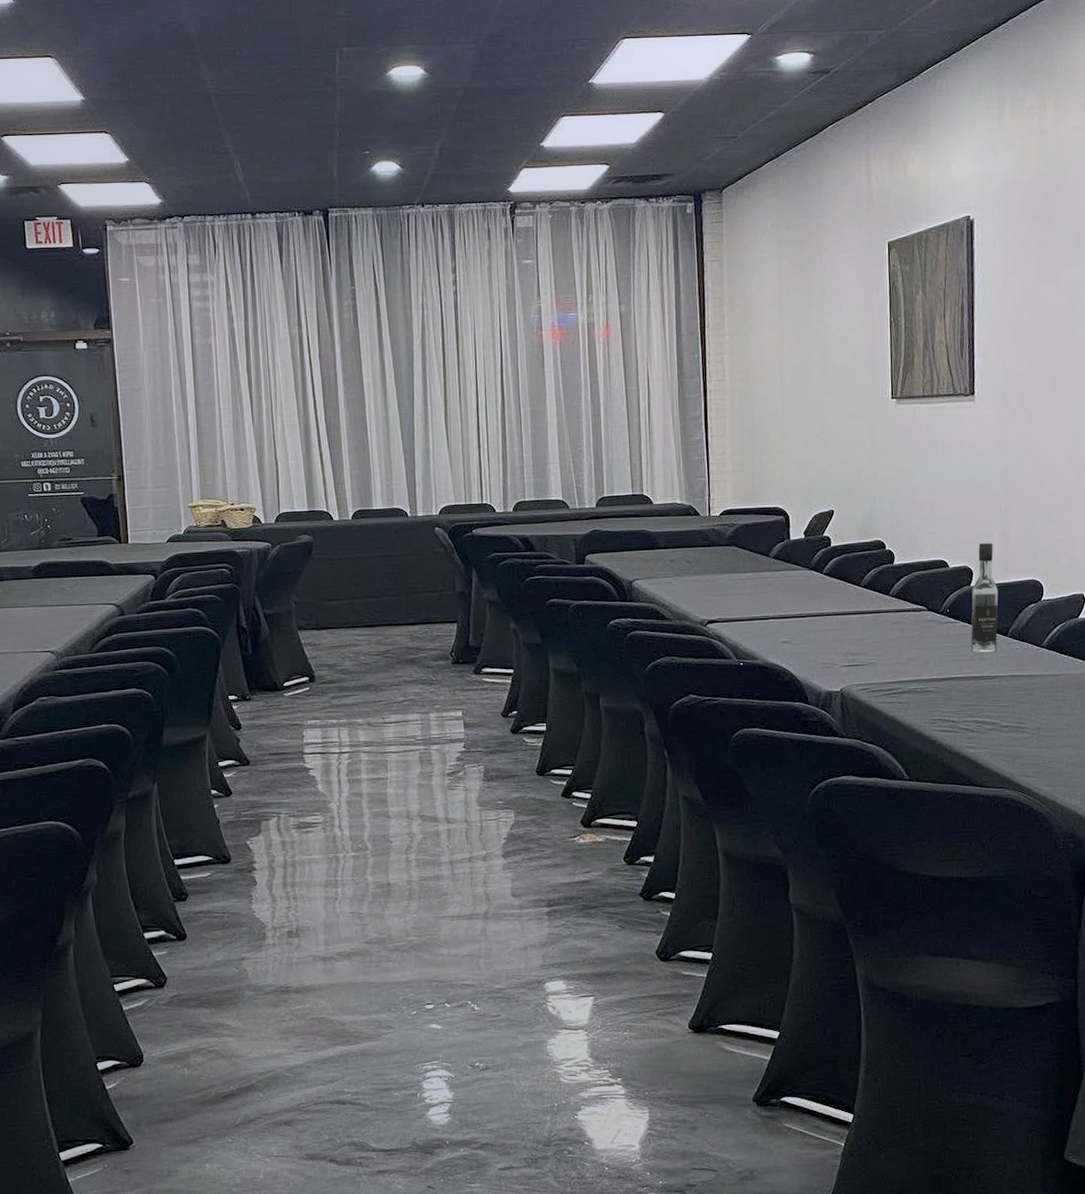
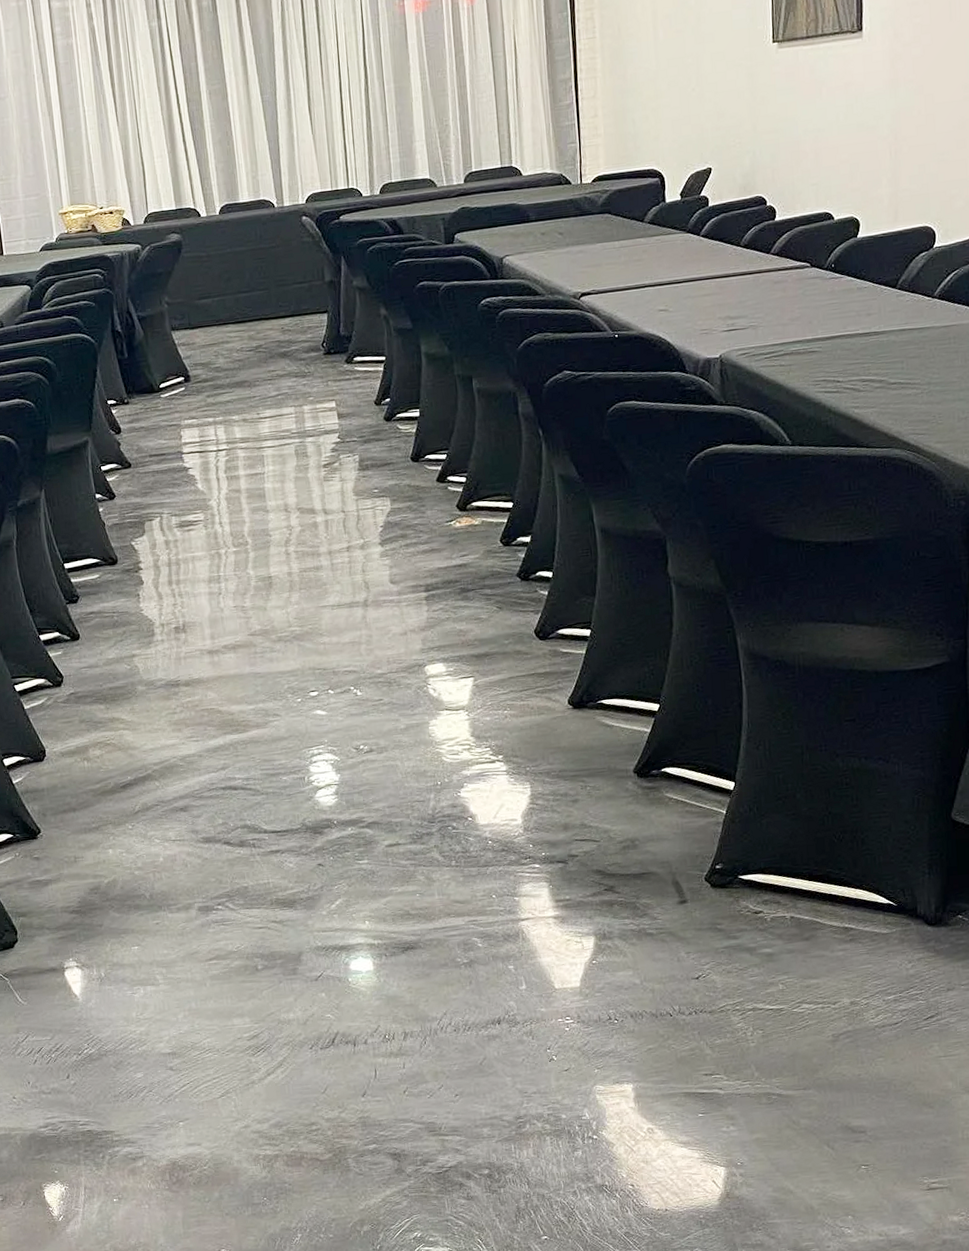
bottle: present [971,542,999,654] -> none [857,189,887,309]

